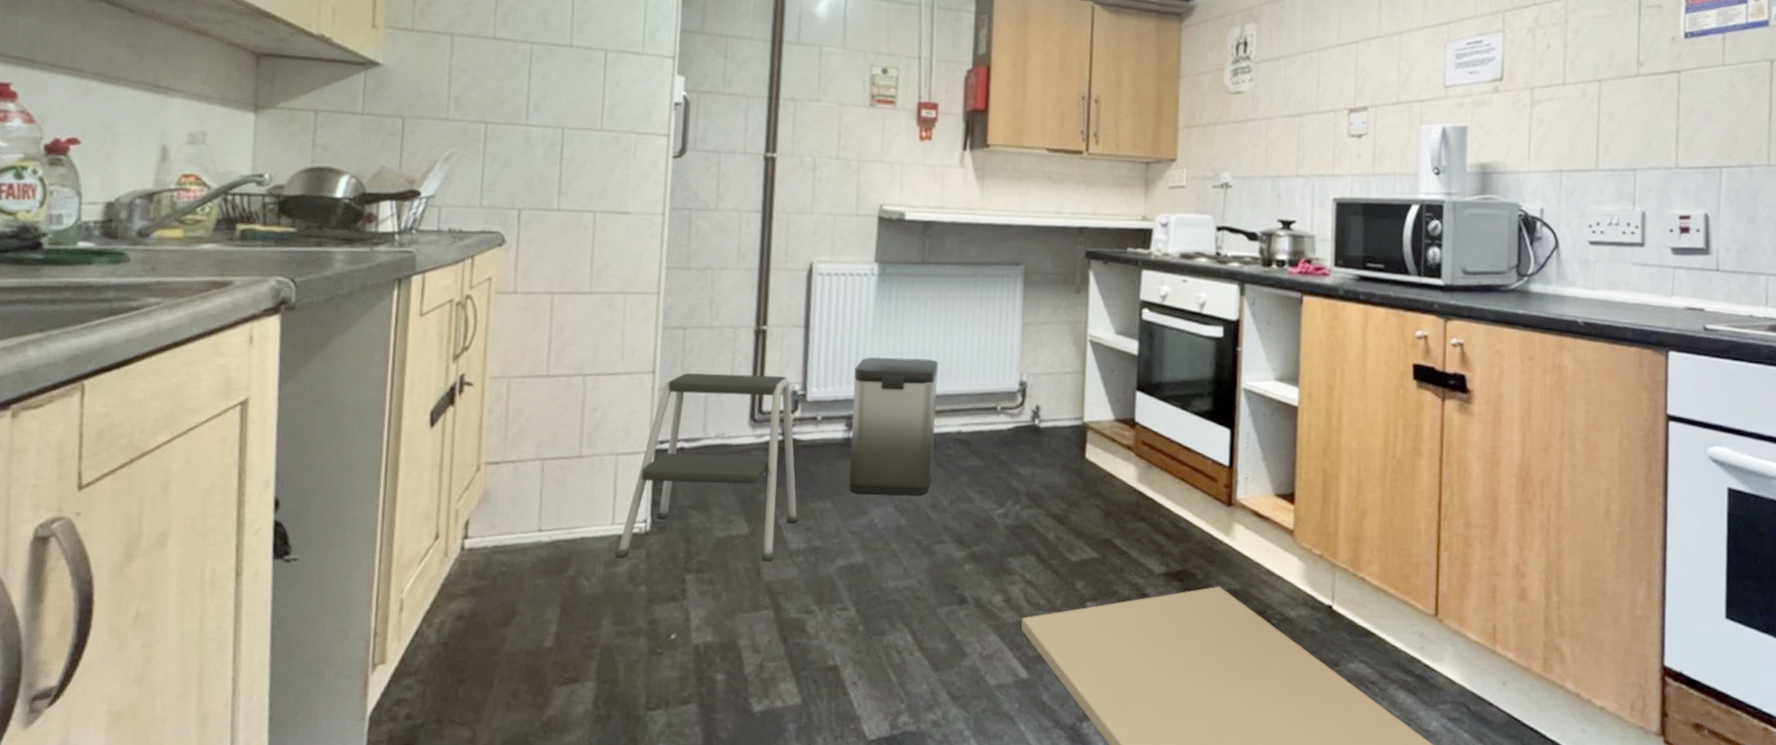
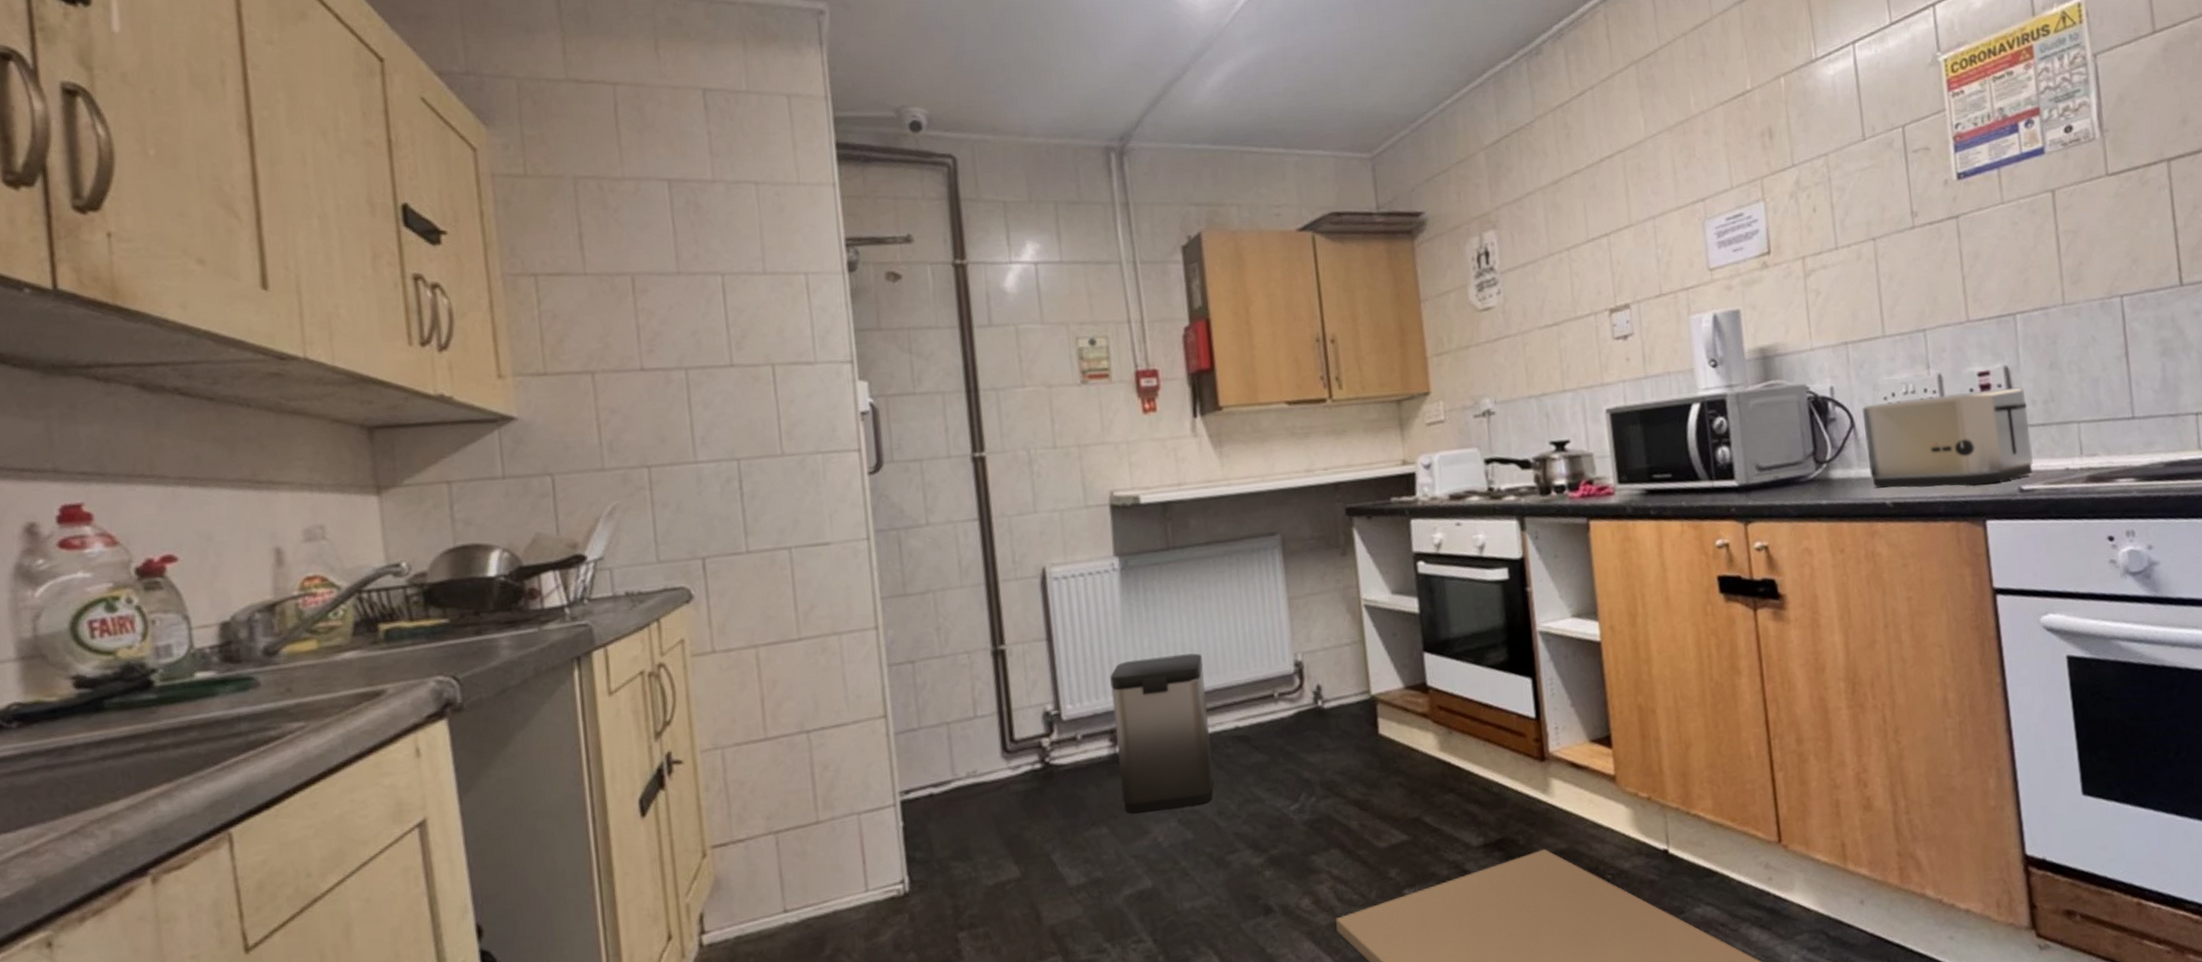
step stool: present [614,373,799,562] -> none [874,697,1074,927]
toaster: none [1566,229,1722,319] -> present [1862,387,2033,488]

